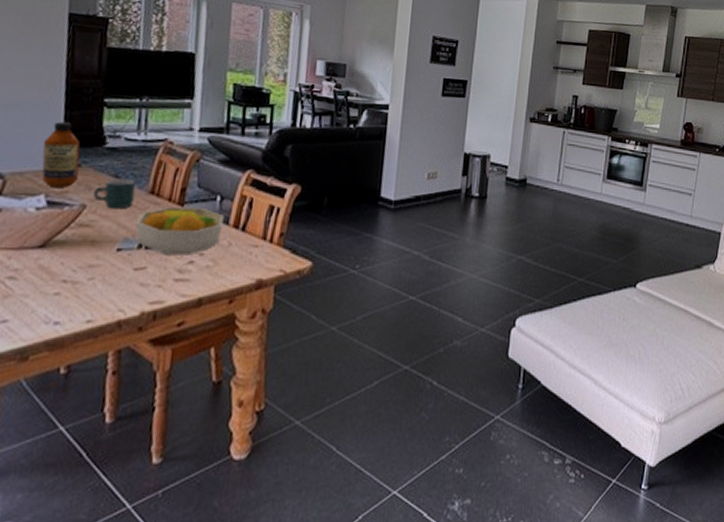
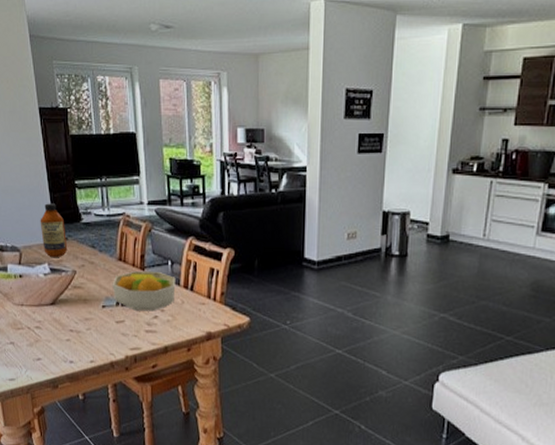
mug: present [93,179,136,210] -> none [80,249,108,274]

